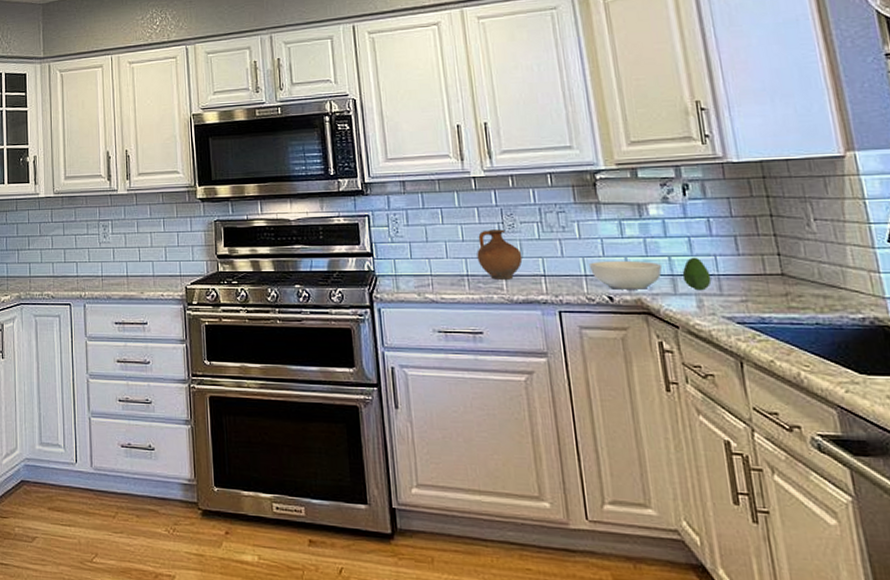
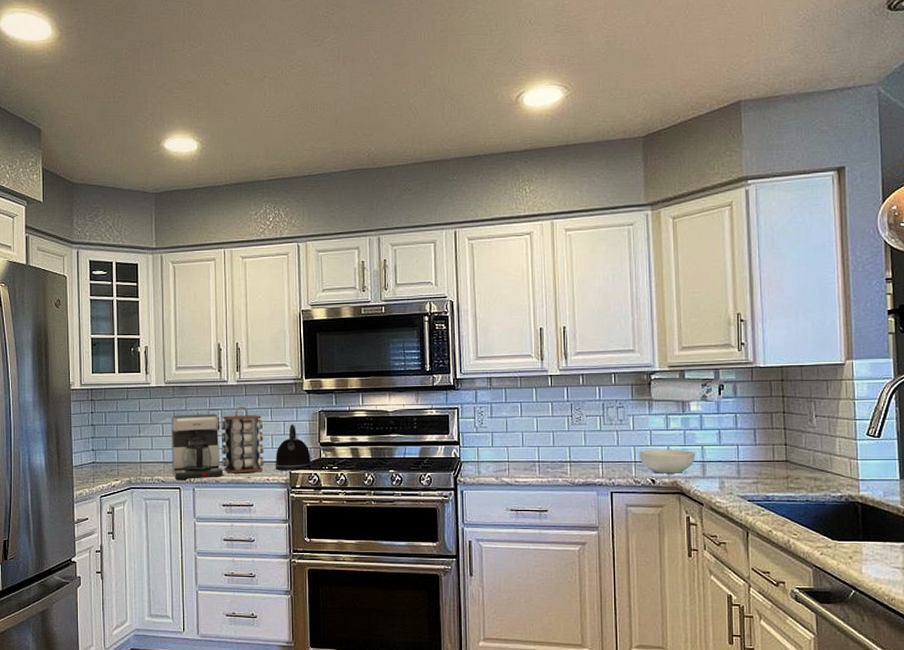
coffee maker: none [60,224,115,296] -> present [170,413,223,481]
spice rack: none [111,216,158,288] -> present [220,406,264,473]
kettle: none [169,235,209,286] -> present [275,424,312,471]
ceramic jug: present [477,229,523,280] -> none [548,422,585,465]
fruit: present [682,257,712,291] -> none [711,446,733,474]

